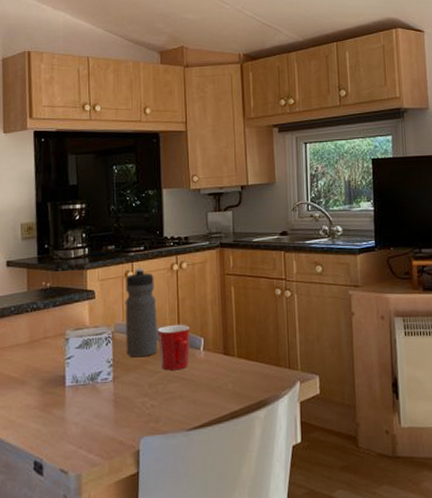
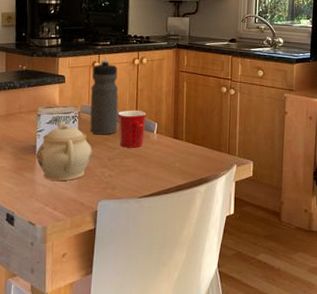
teapot: none [65,346,130,417] -> present [36,123,92,181]

